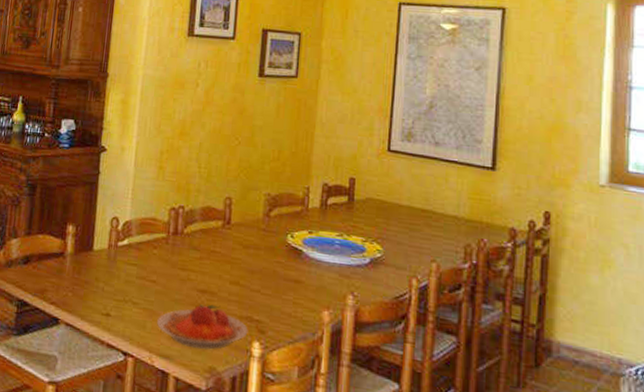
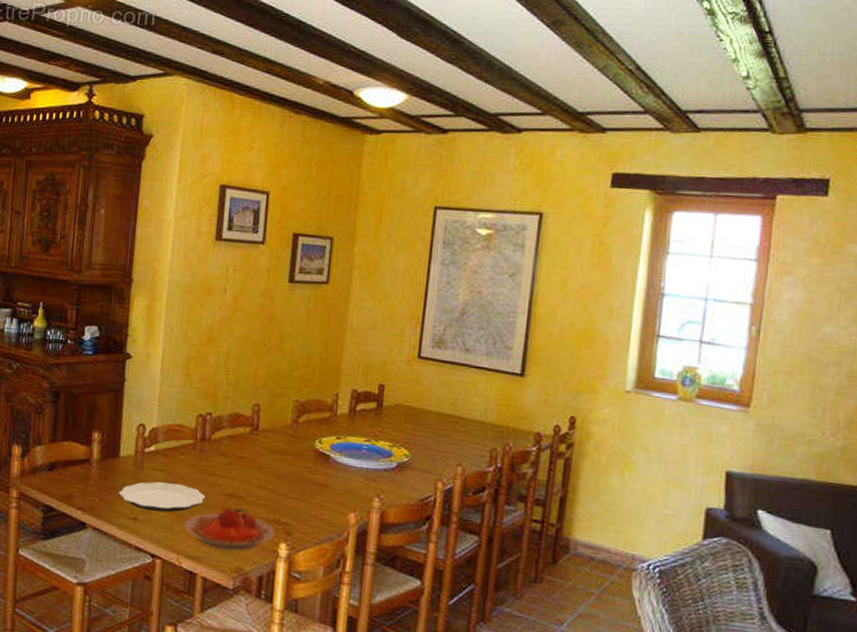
plate: none [92,276,178,308] -> present [119,481,206,512]

